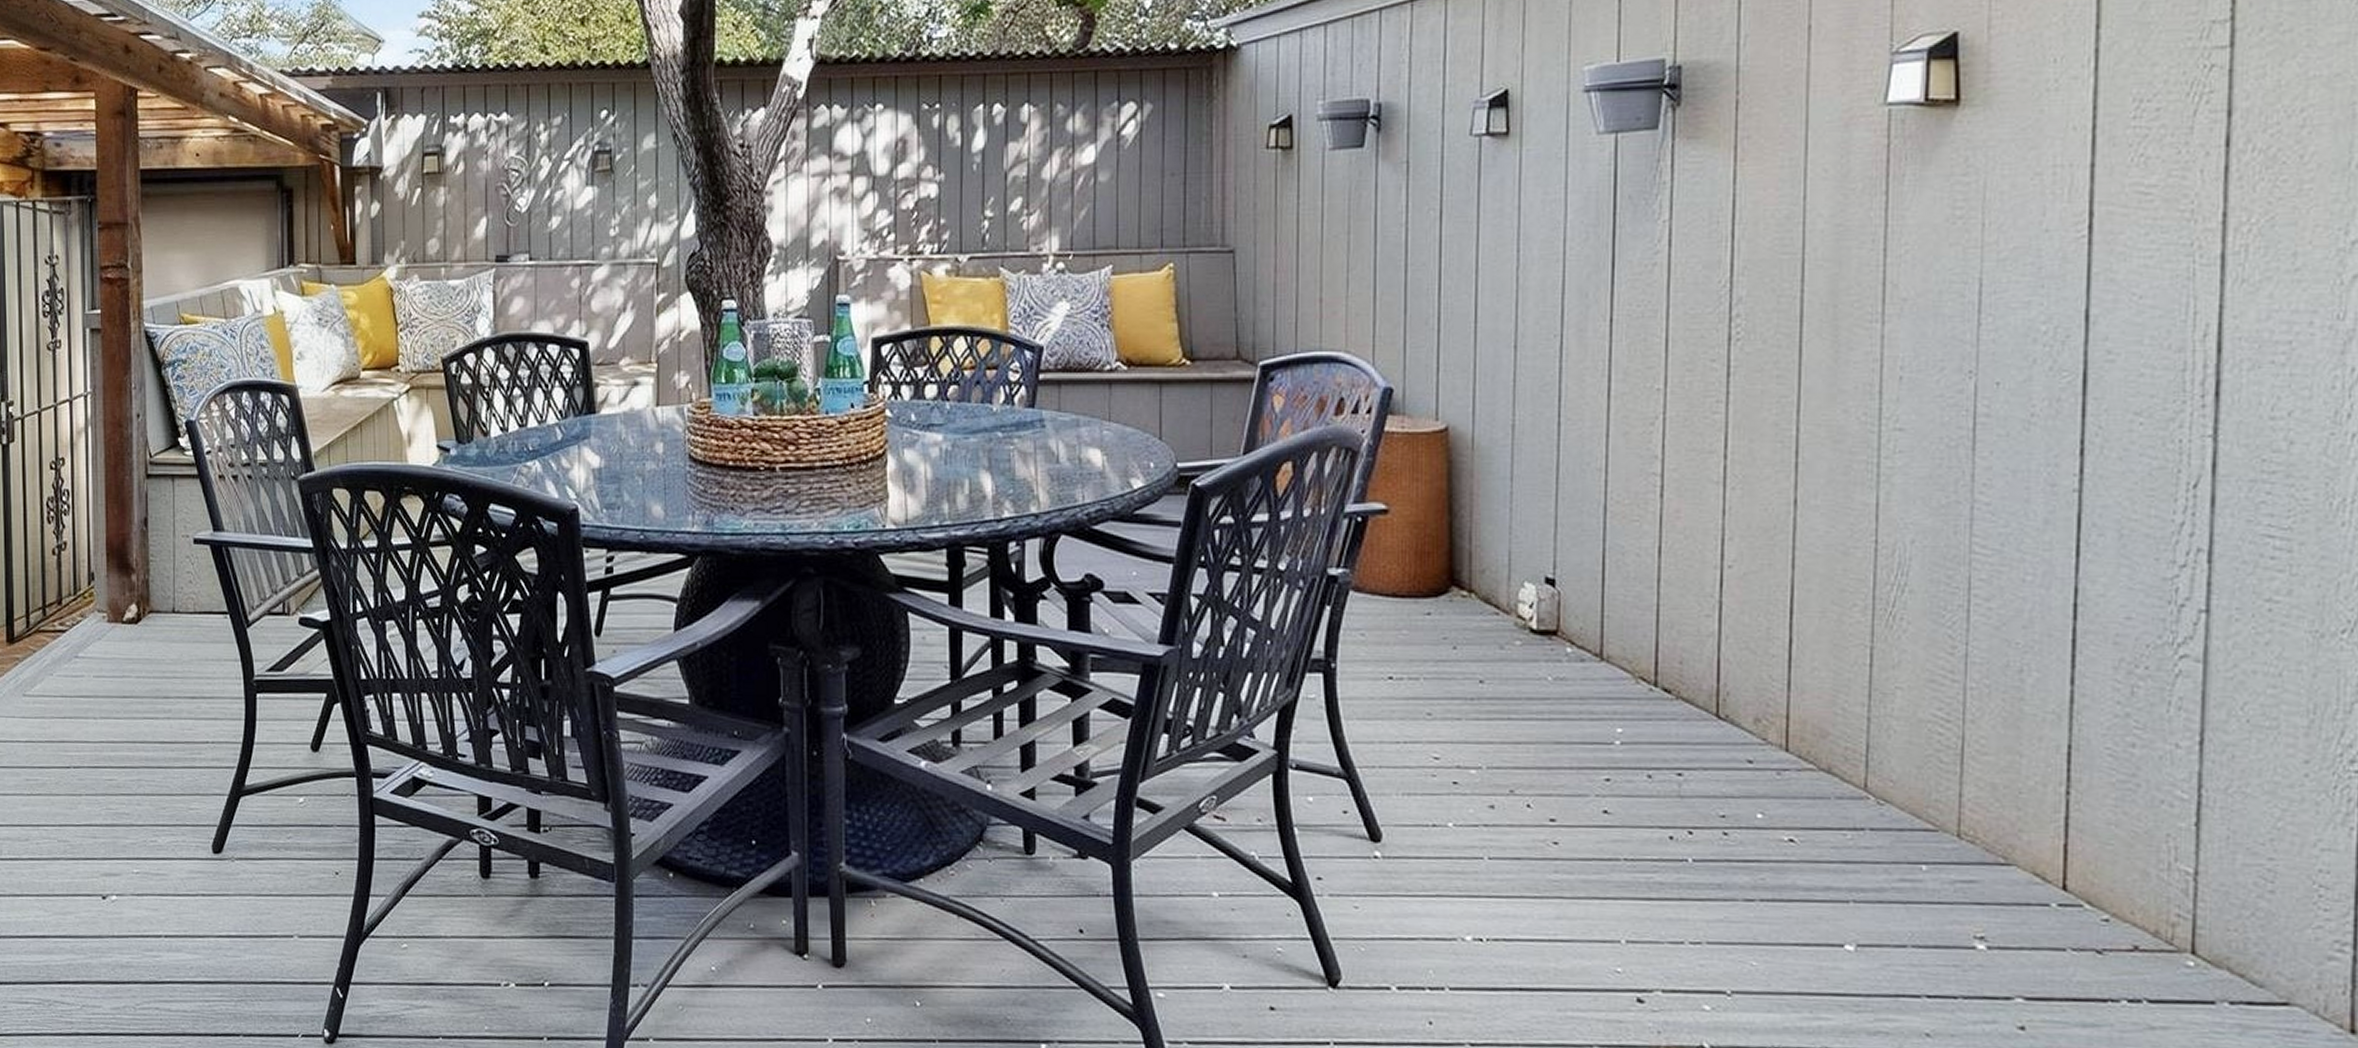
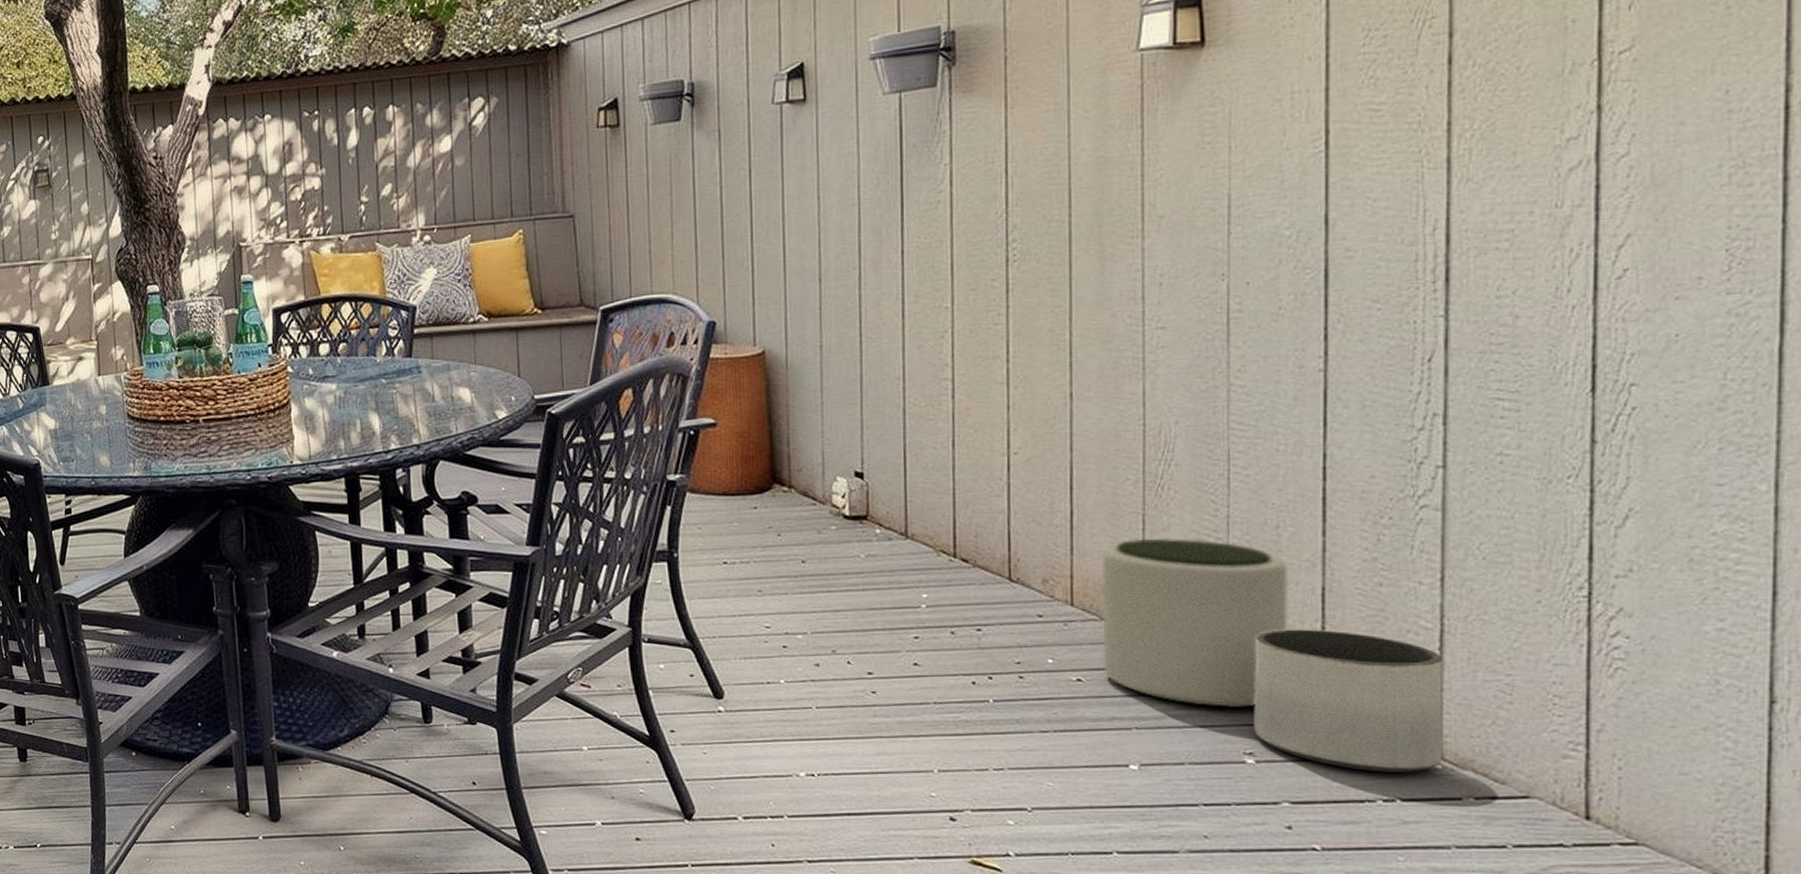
plant pot: none [1819,675,2032,883] -> present [1101,538,1289,709]
planter: none [1987,792,2199,969] -> present [1254,629,1443,773]

